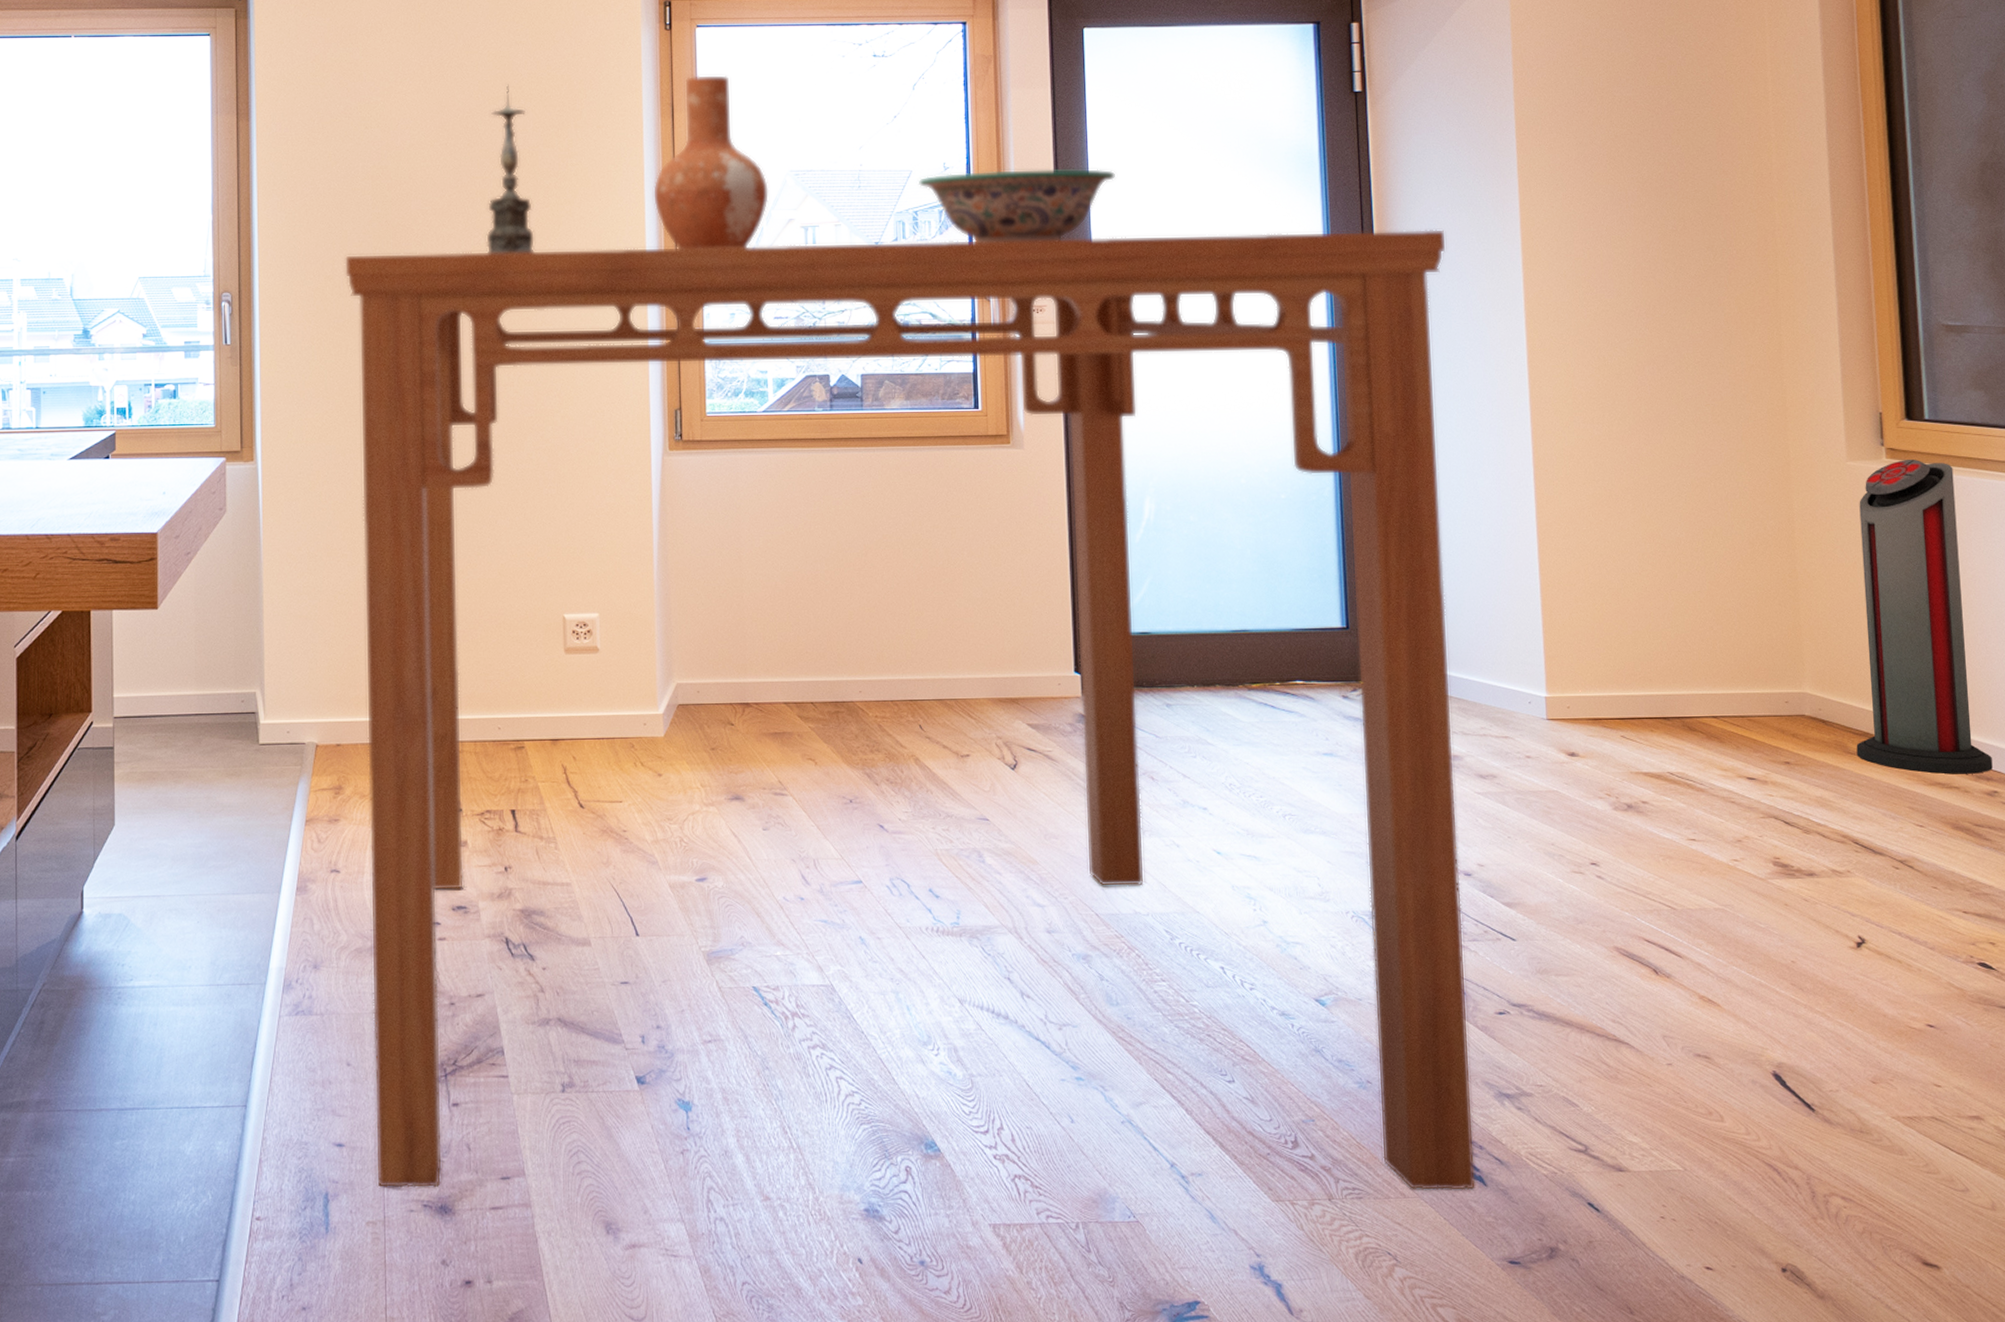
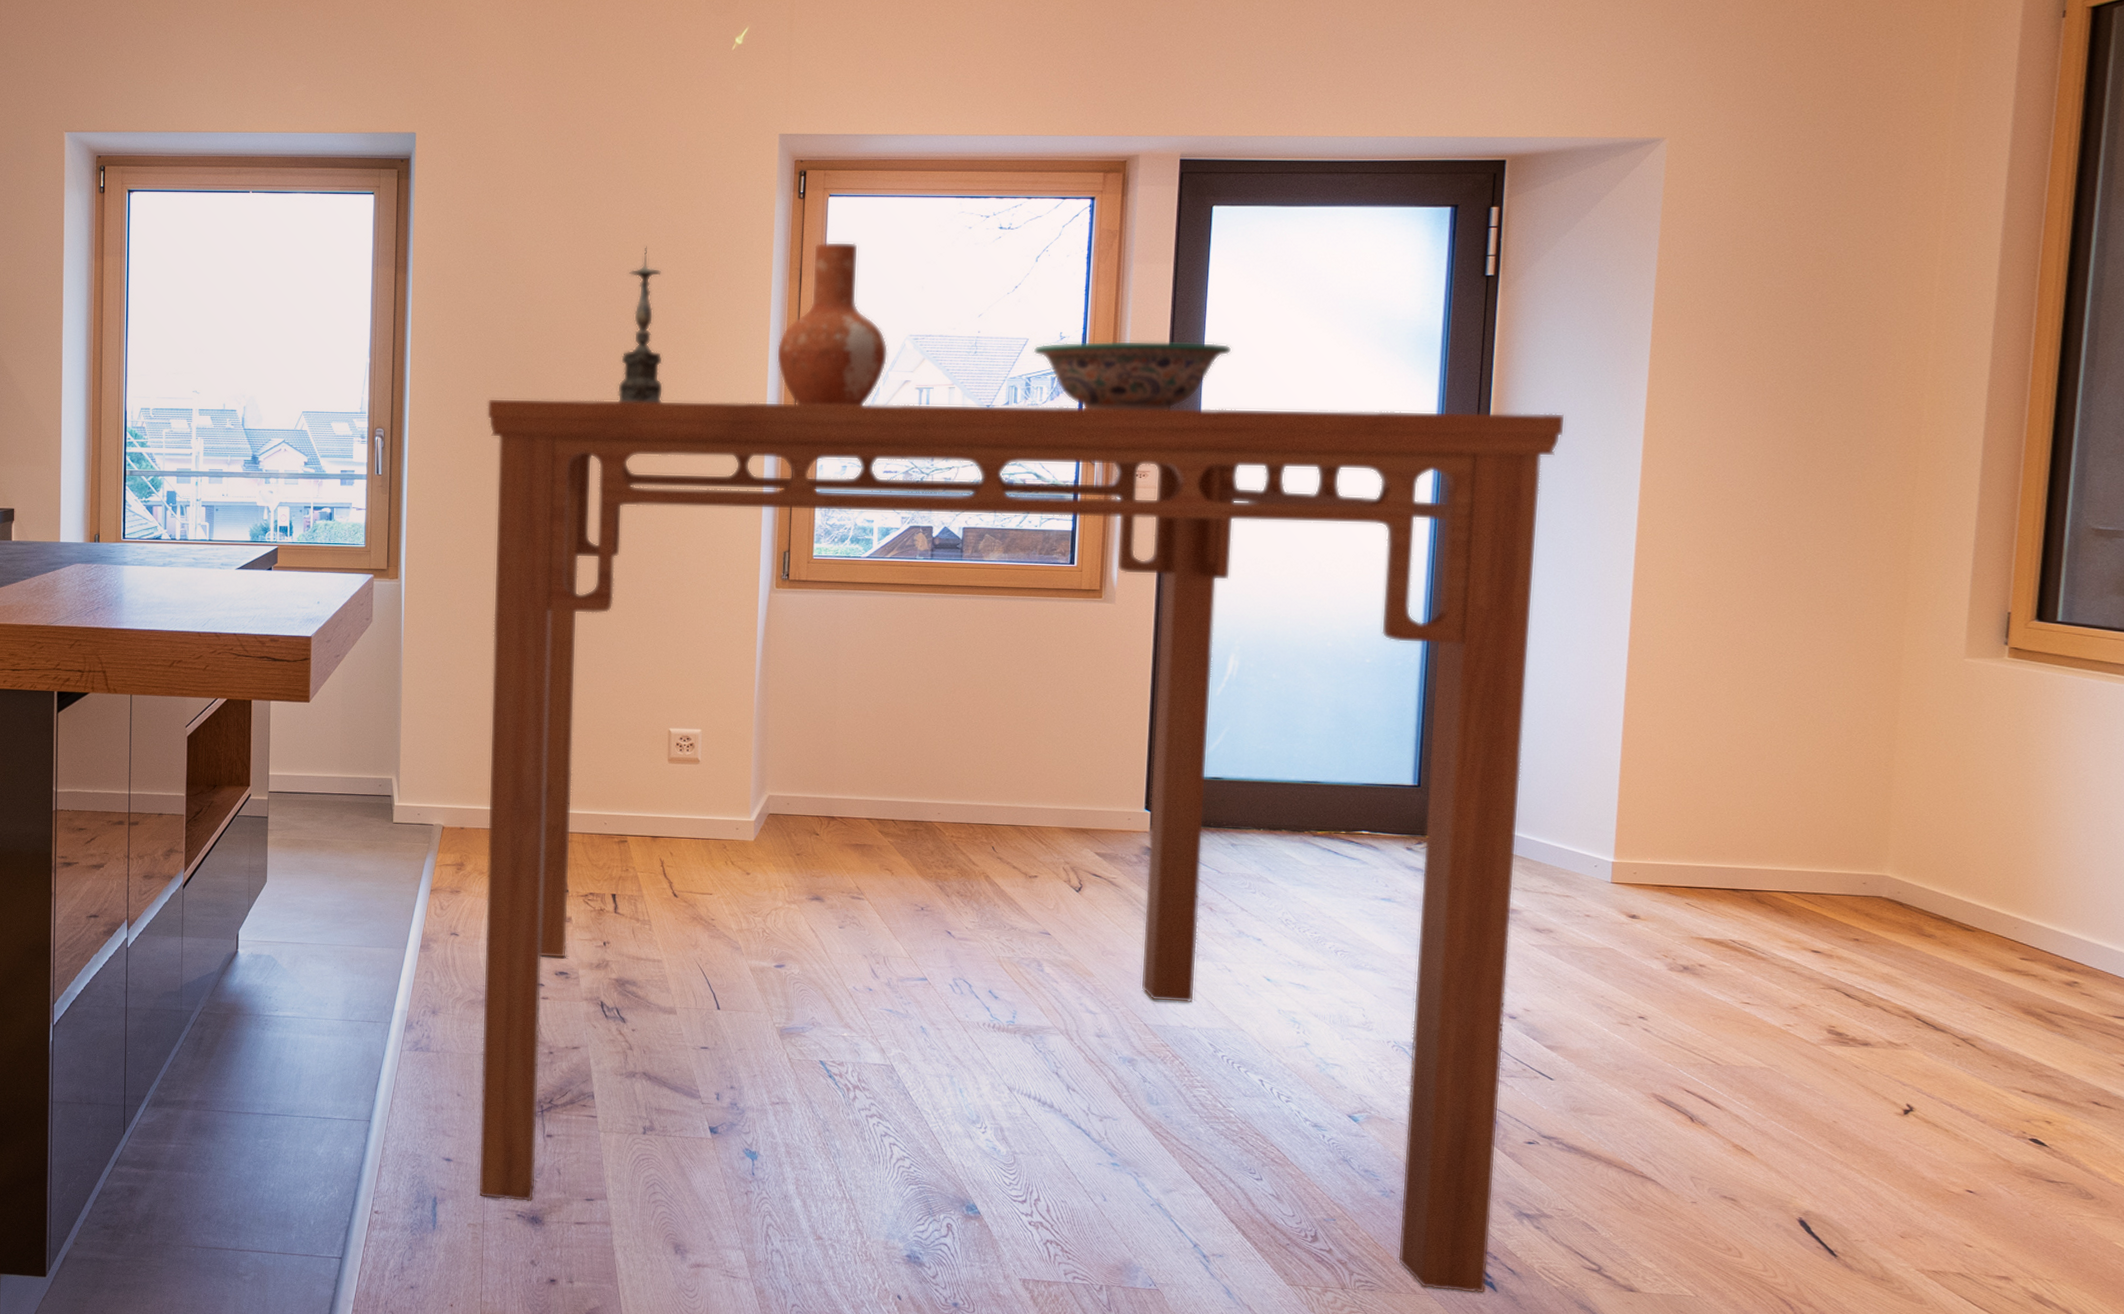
air purifier: present [1856,460,1993,774] -> none [1931,660,2081,964]

